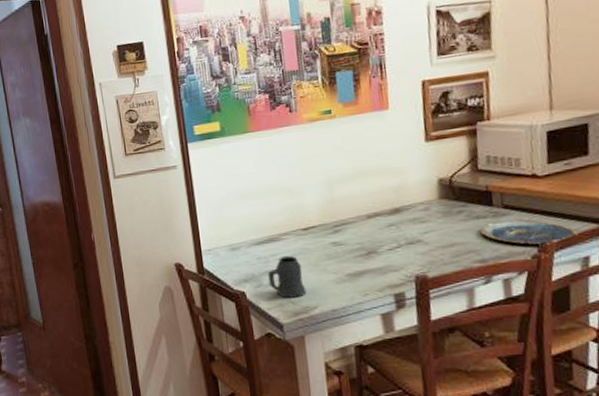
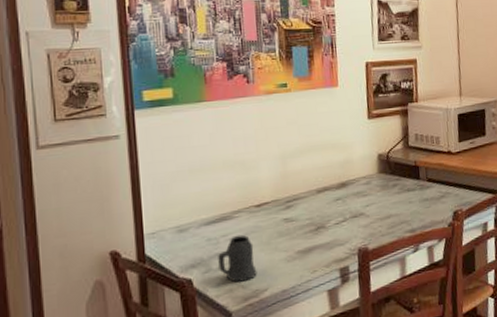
plate: present [480,220,578,245] -> none [410,192,480,214]

